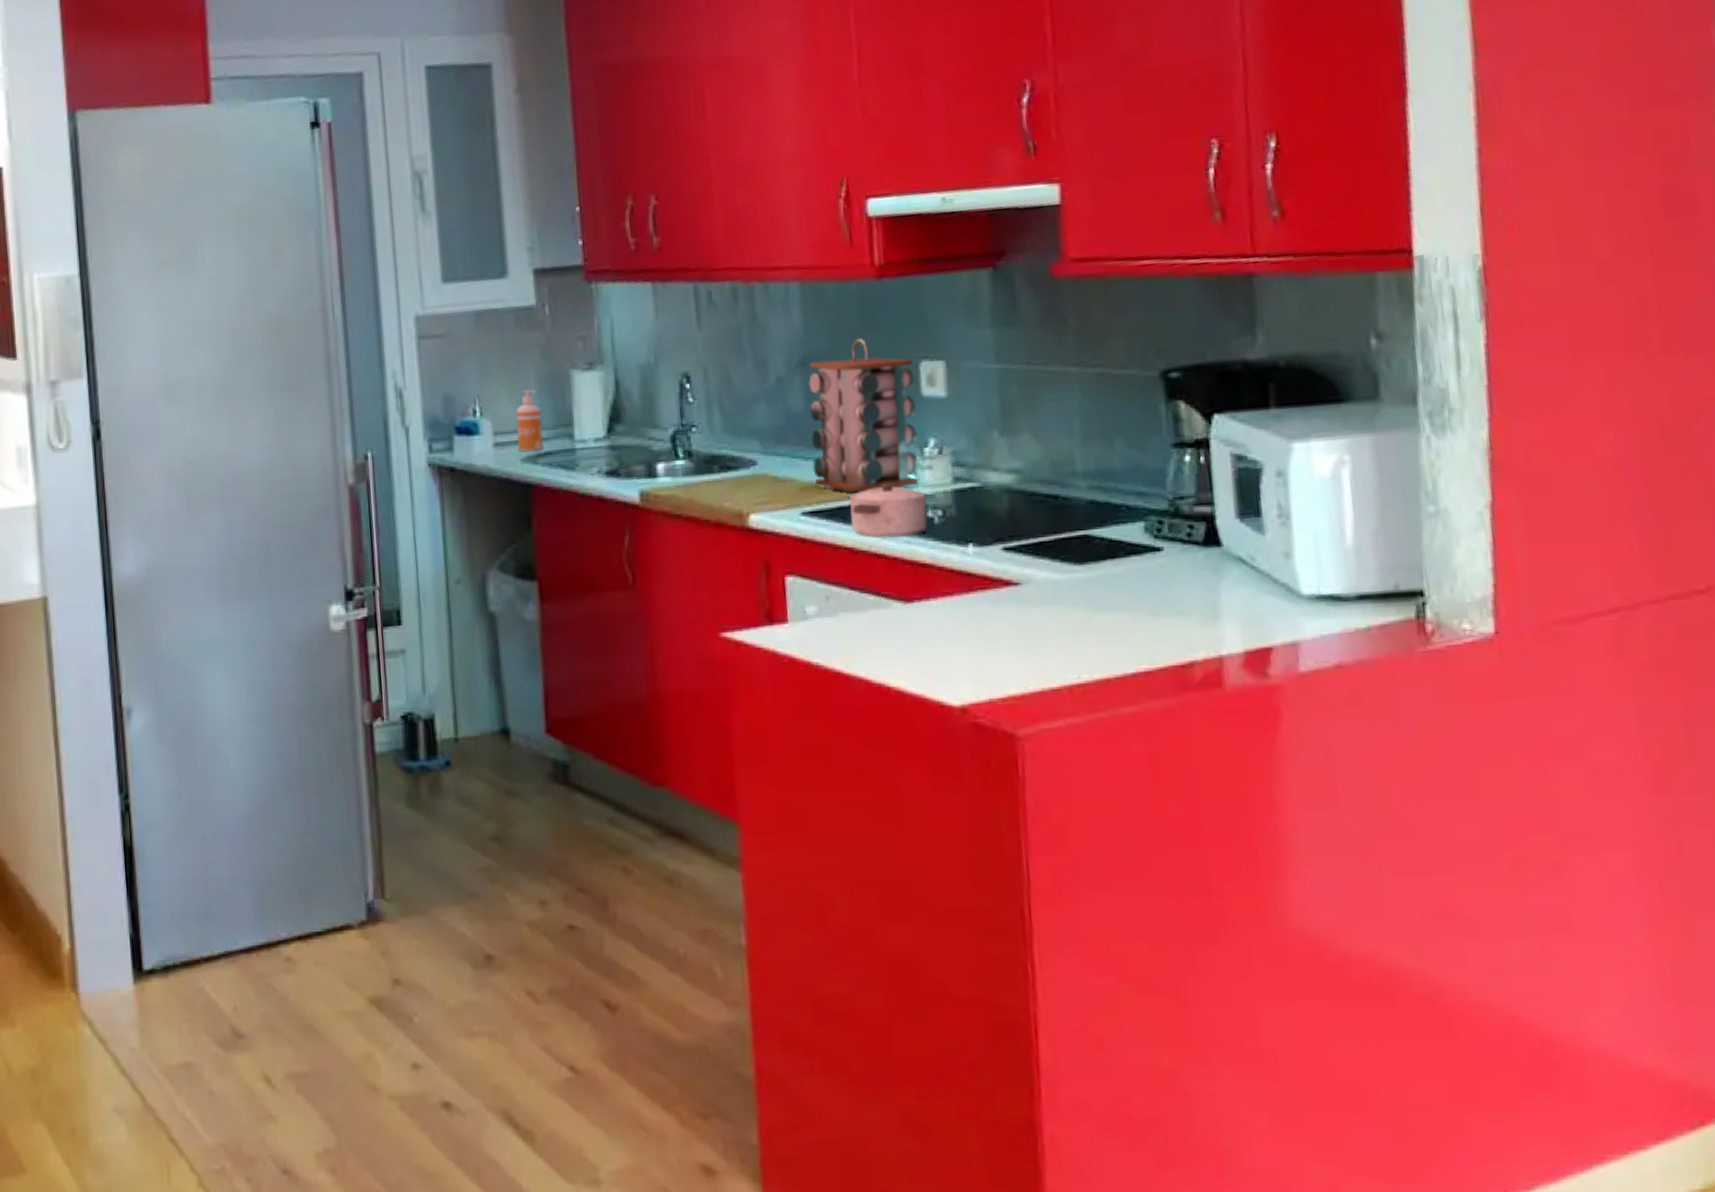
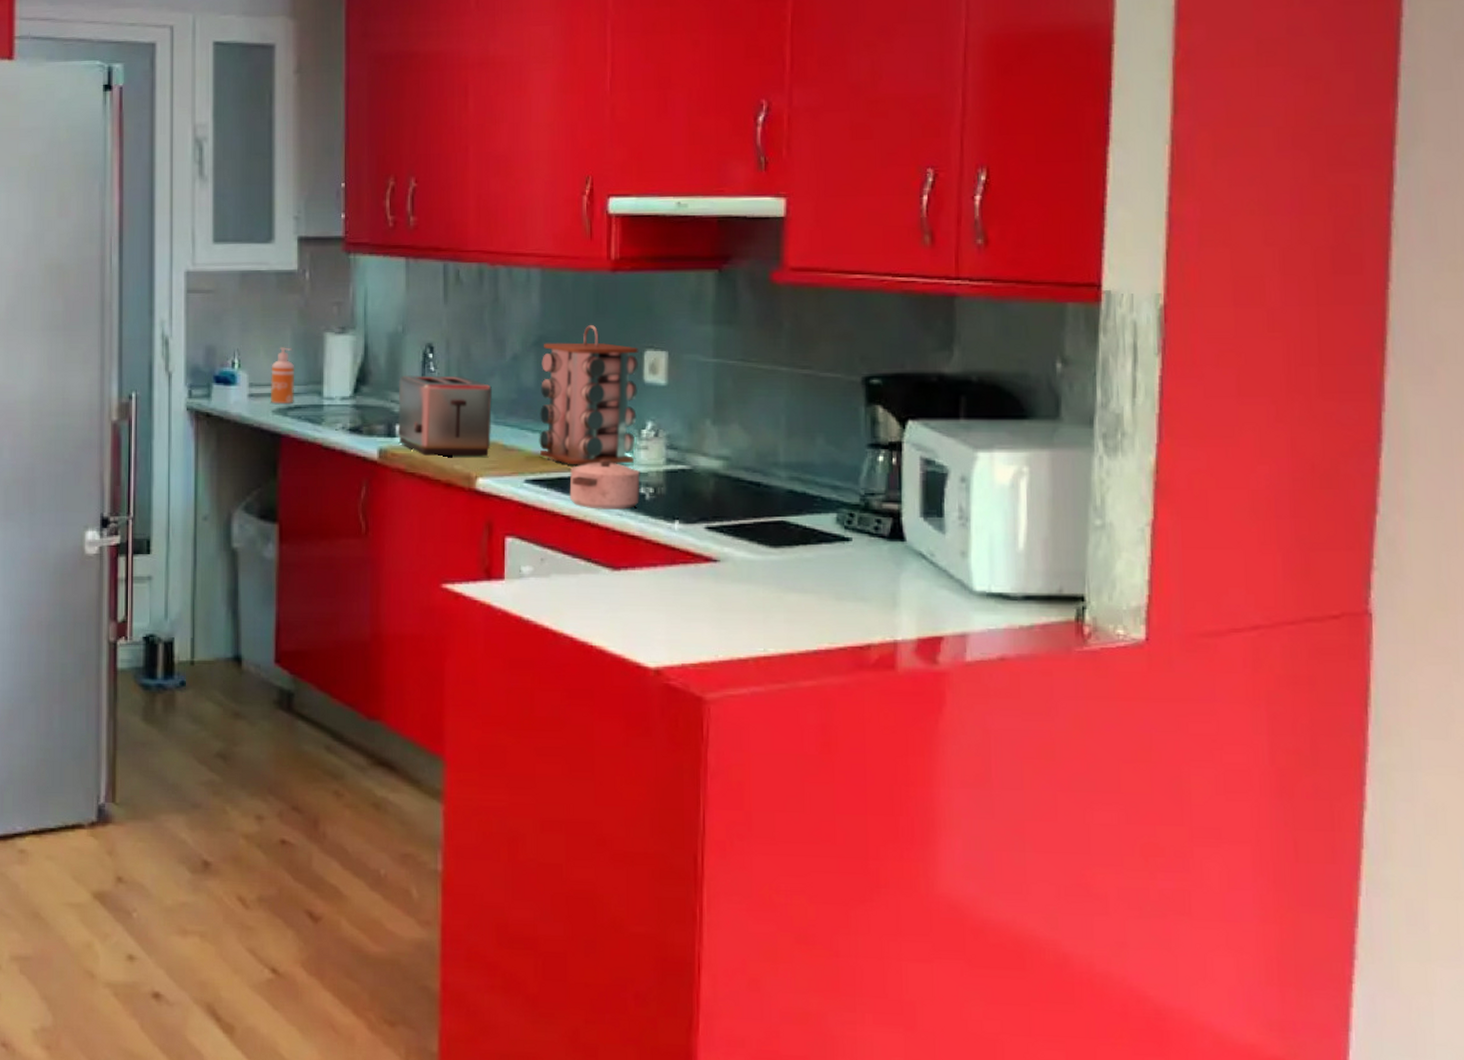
toaster: none [655,405,761,495] -> present [397,374,493,456]

